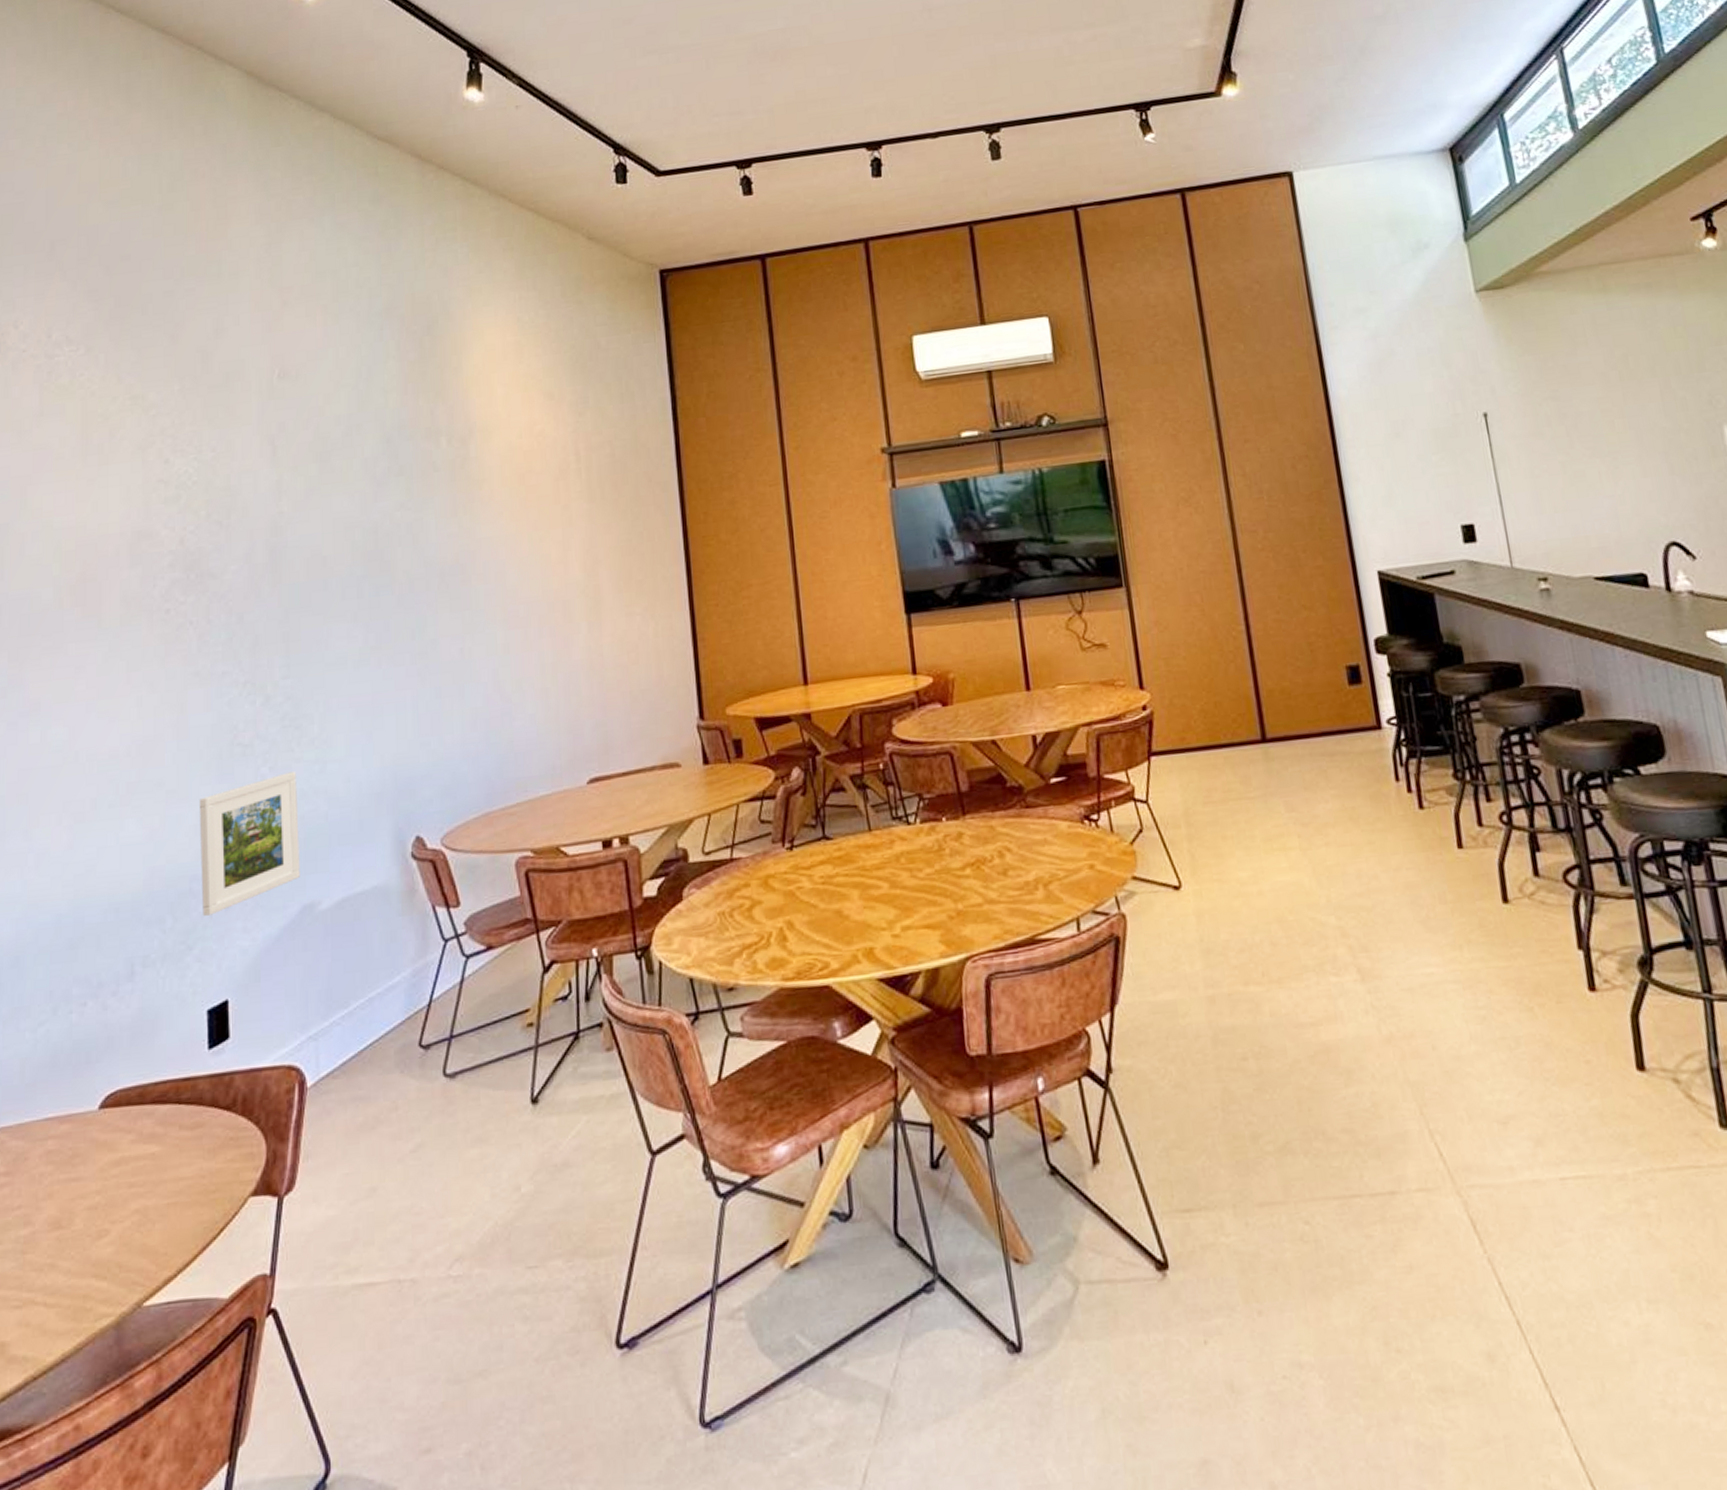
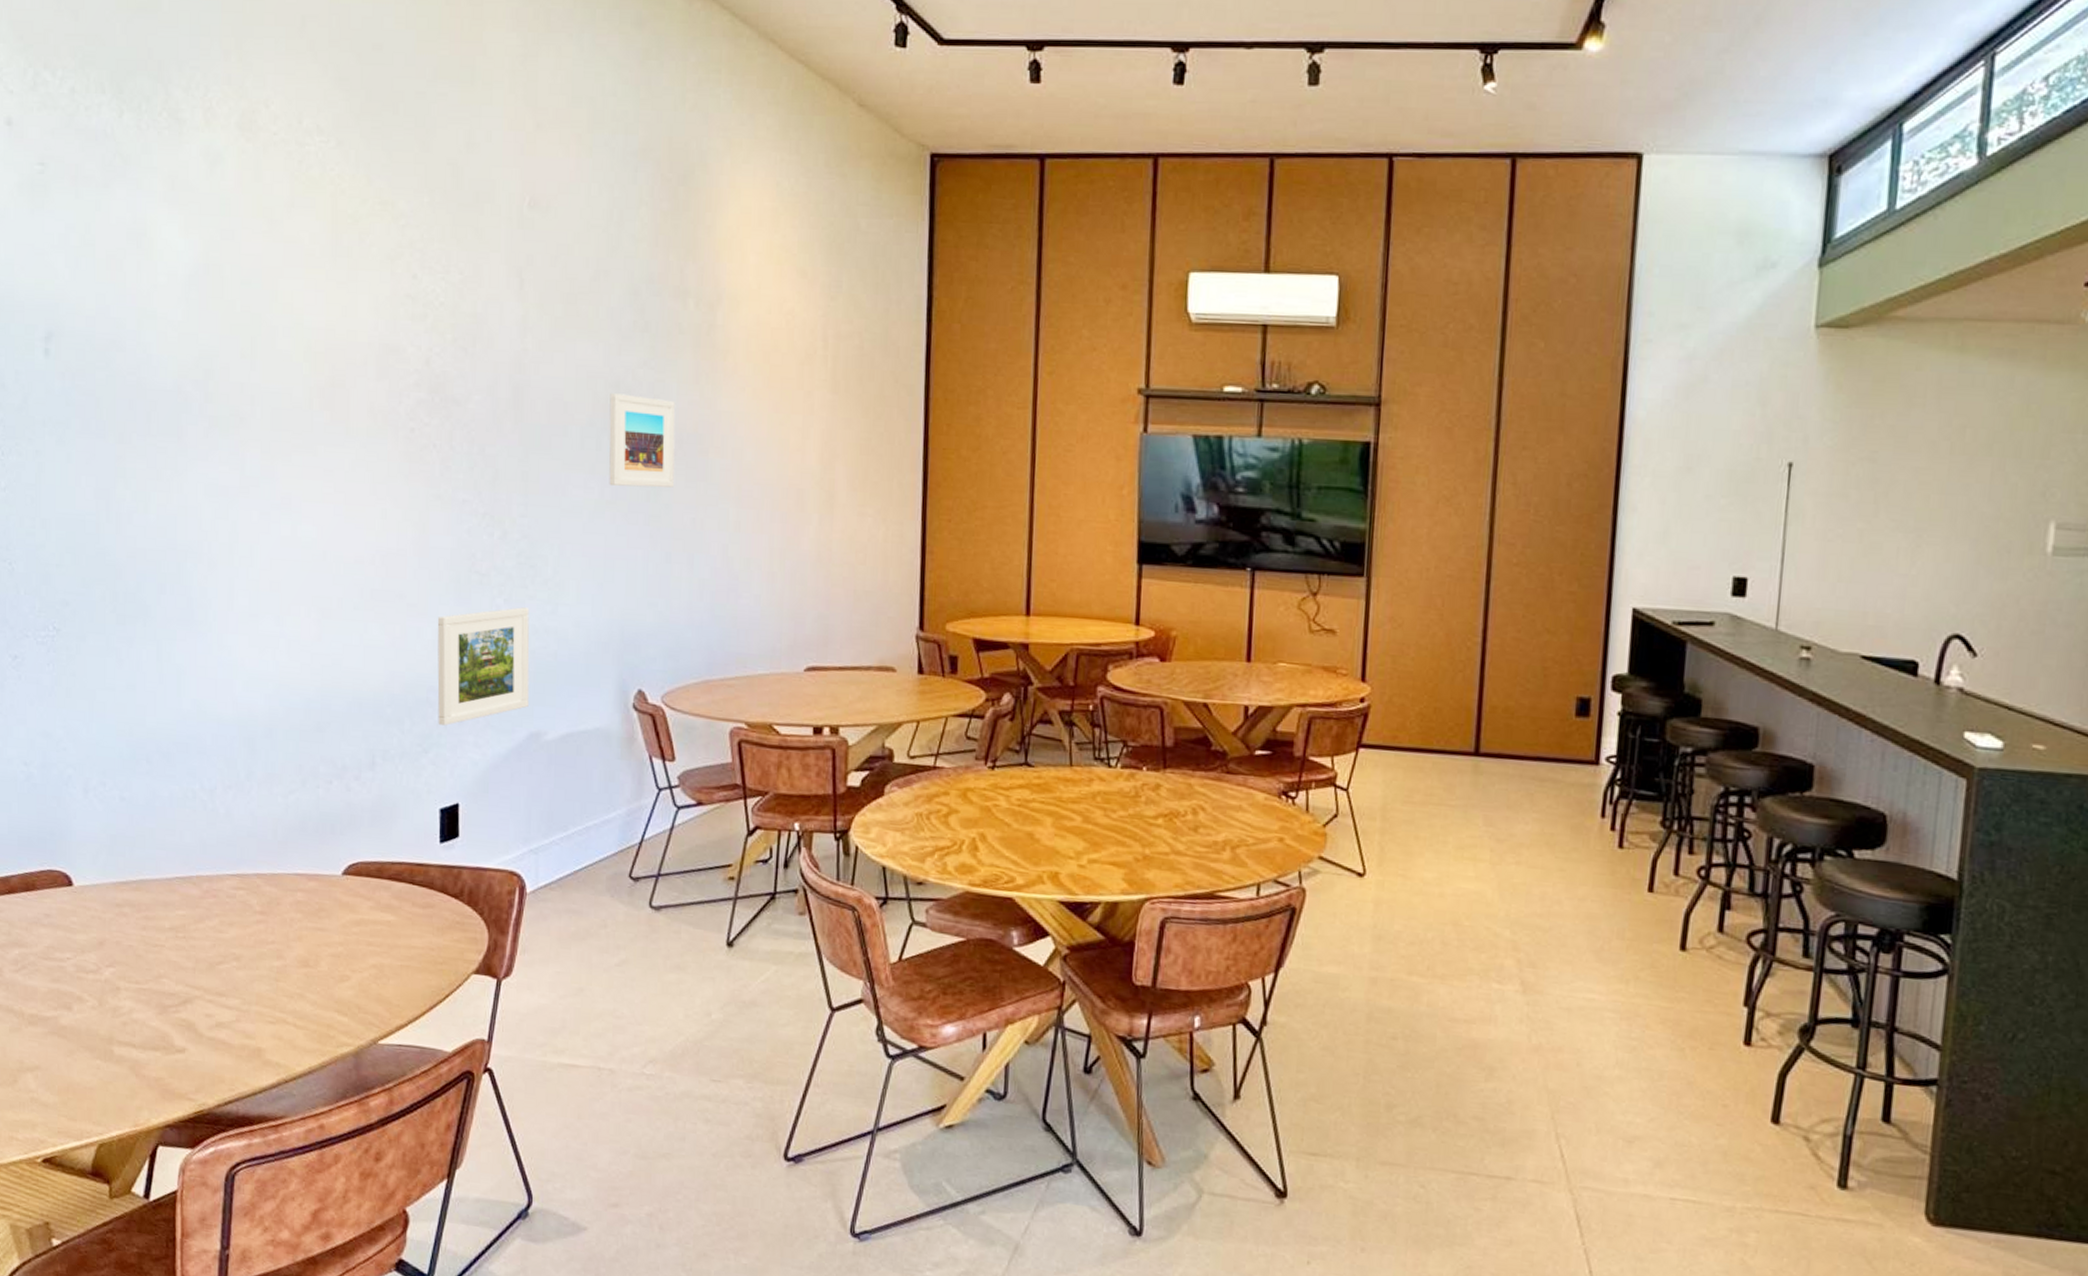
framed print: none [368,537,440,630] -> present [609,393,676,488]

